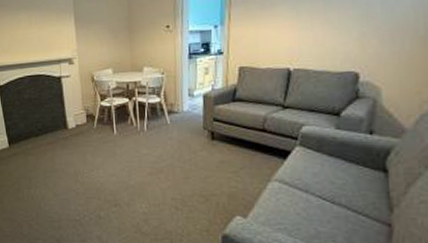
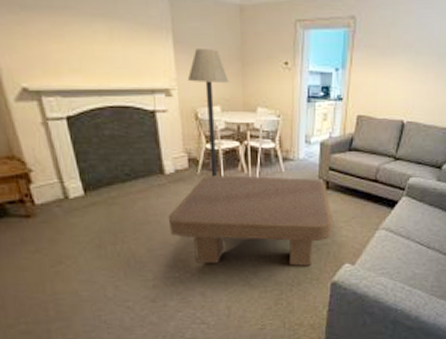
coffee table: none [70,128,222,216] -> present [168,175,334,266]
floor lamp: none [85,22,119,130] -> present [187,49,229,177]

